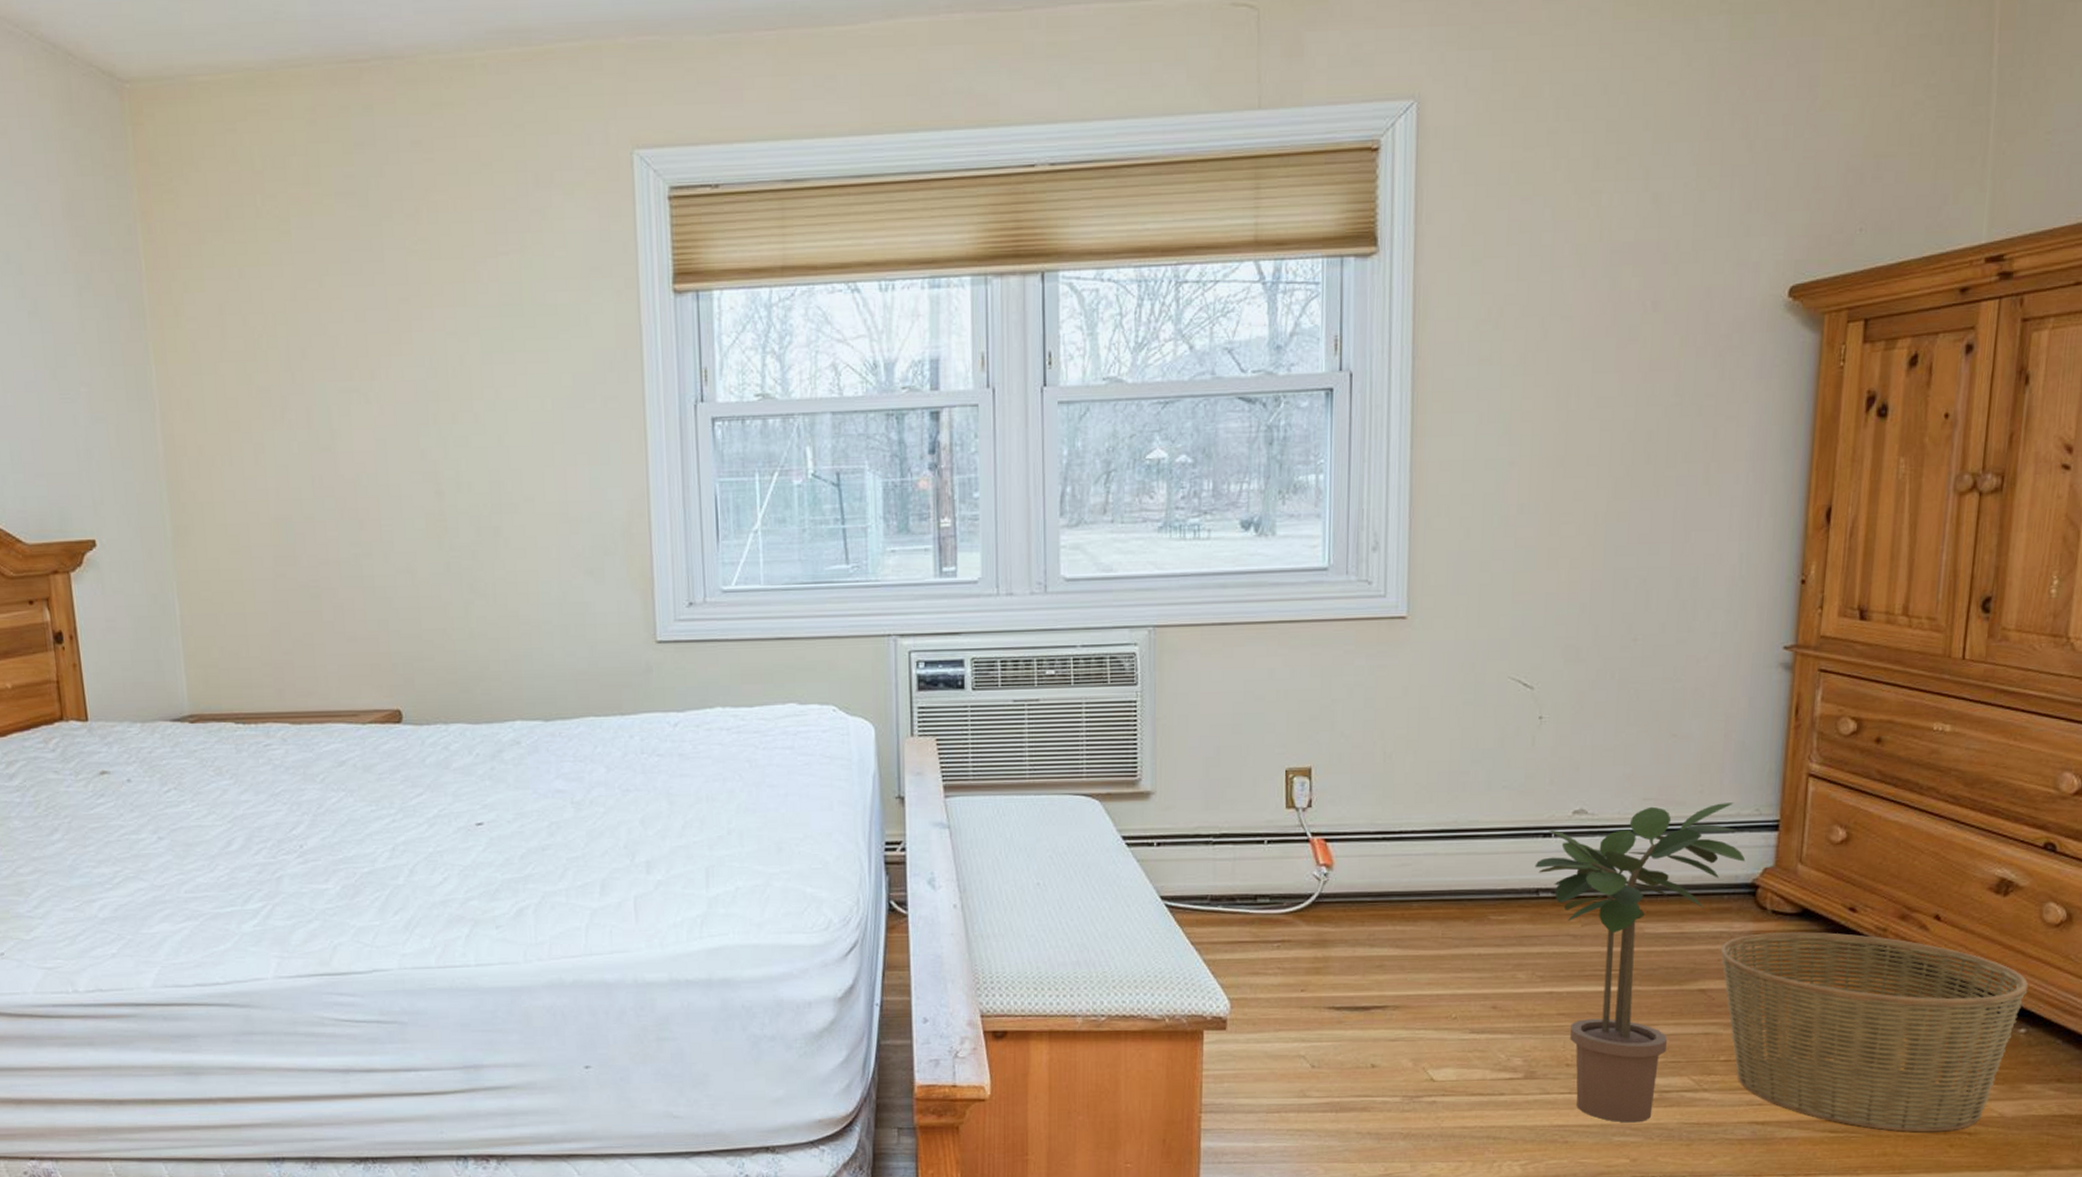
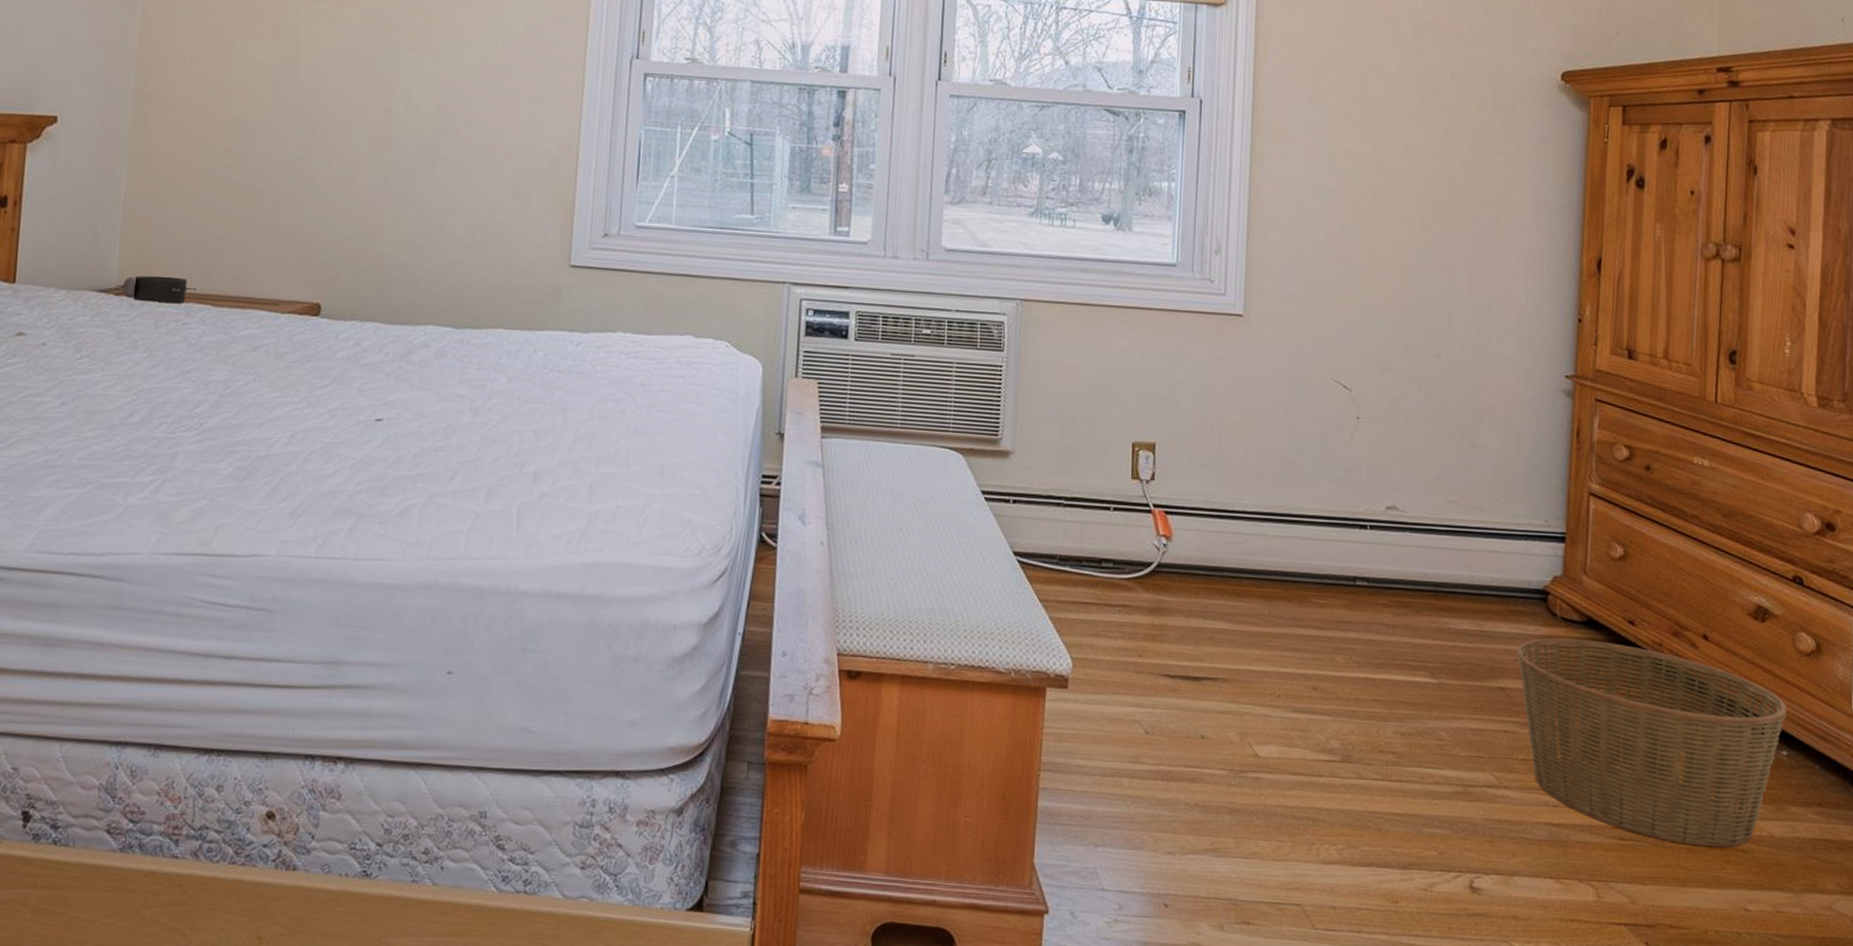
alarm clock: none [190,697,272,727] -> present [117,275,197,304]
potted plant: present [1535,802,1746,1123] -> none [1352,509,1537,815]

